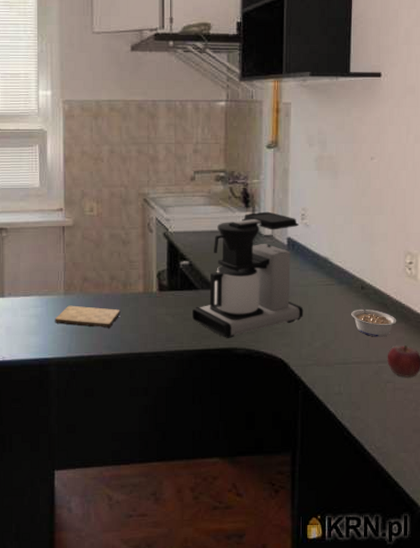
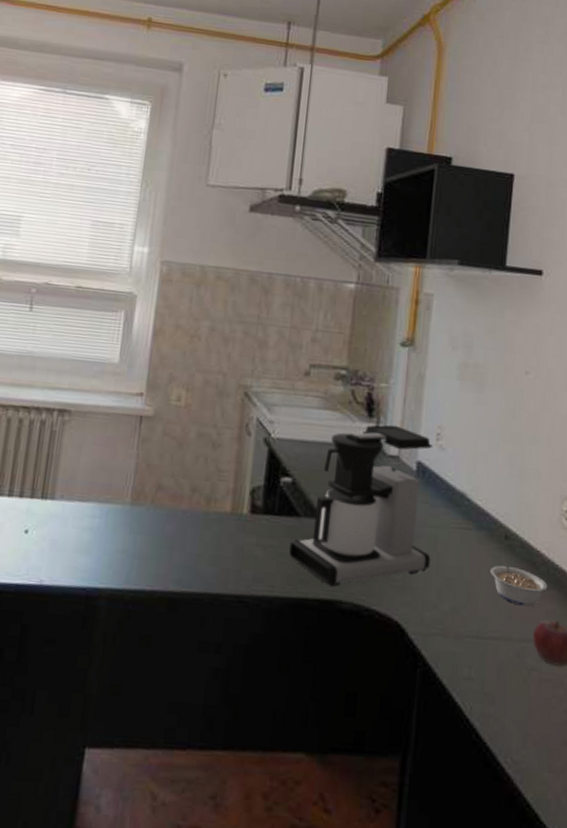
cutting board: present [55,305,120,328] -> none [114,519,199,556]

